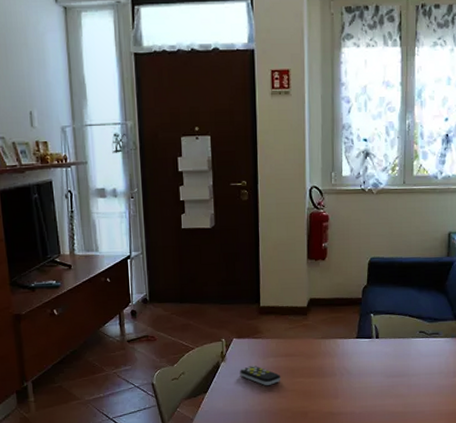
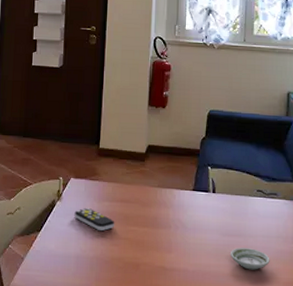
saucer: none [394,386,433,406] -> present [230,248,270,270]

